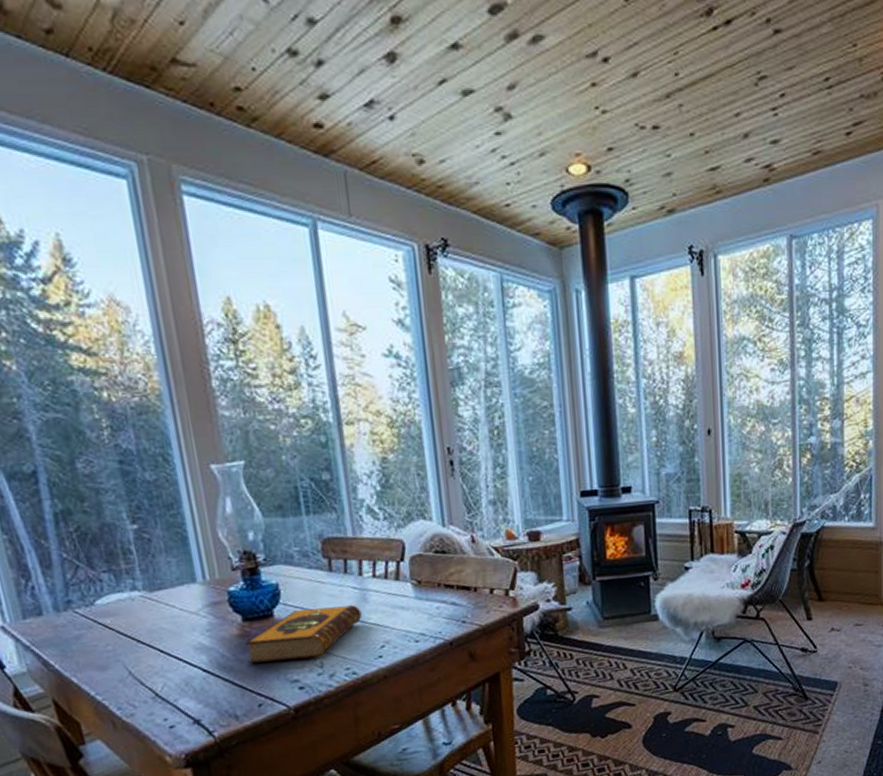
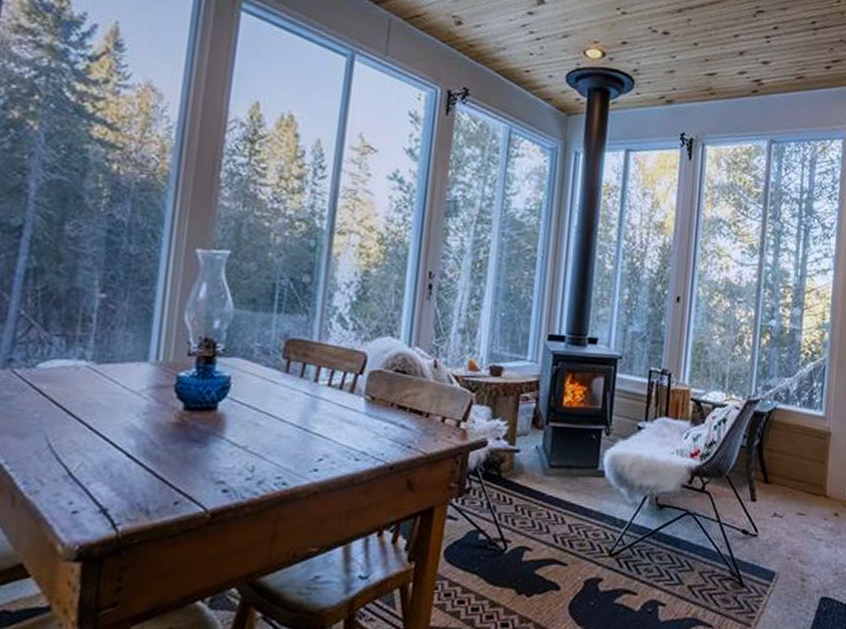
hardback book: present [245,605,362,664] -> none [177,406,308,461]

